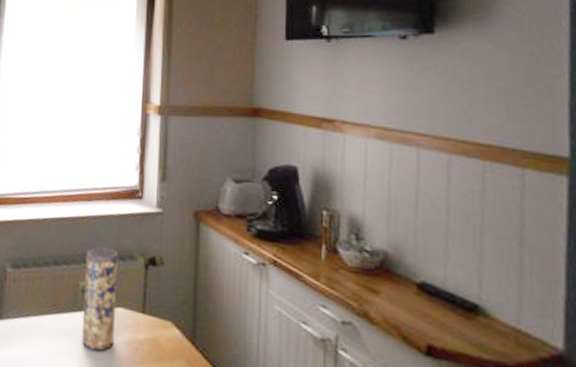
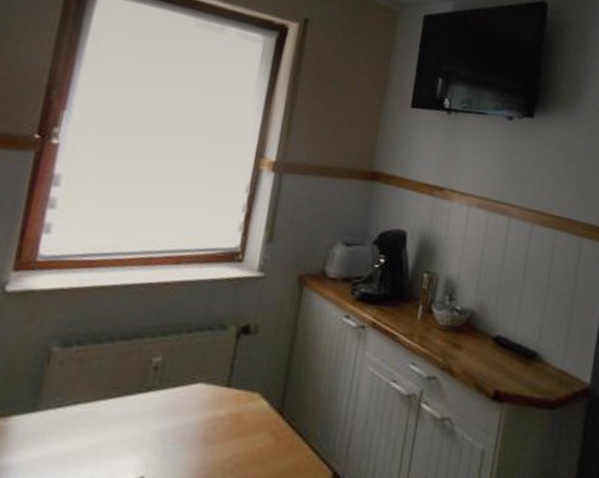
vase: present [82,247,119,352] -> none [147,316,207,435]

